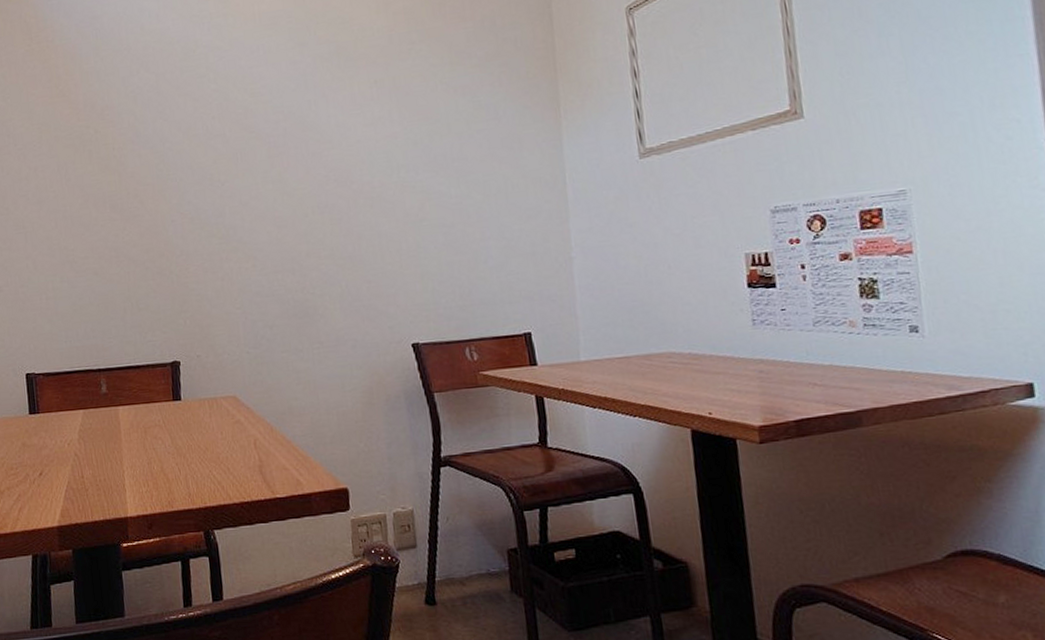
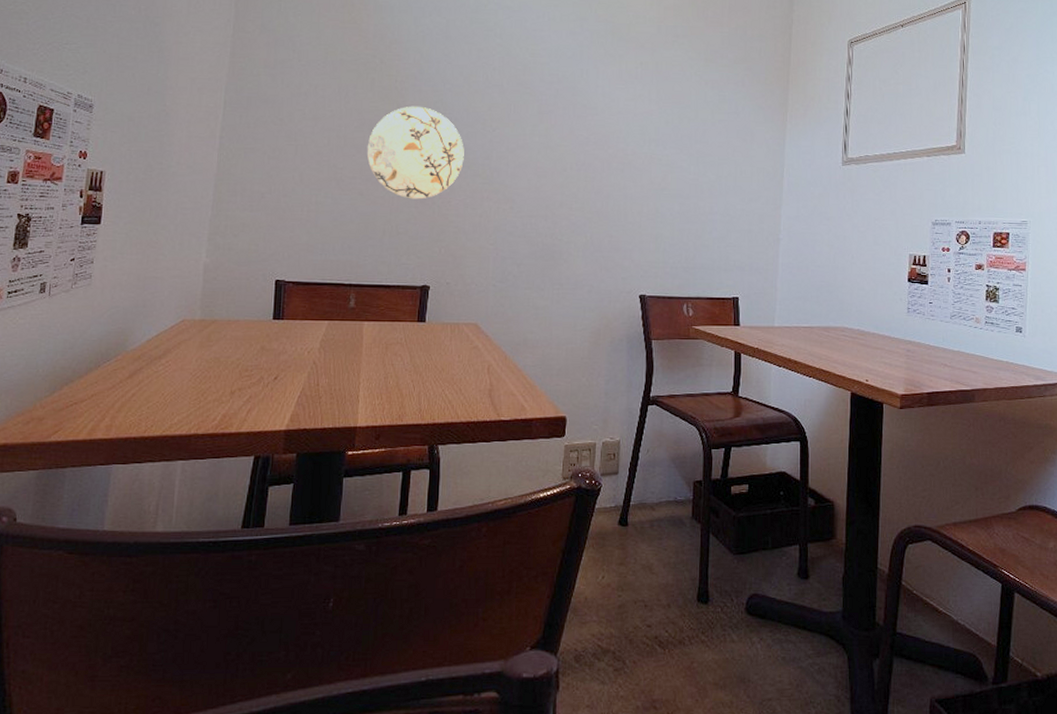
decorative plate: none [94,171,196,272] -> present [367,106,464,200]

